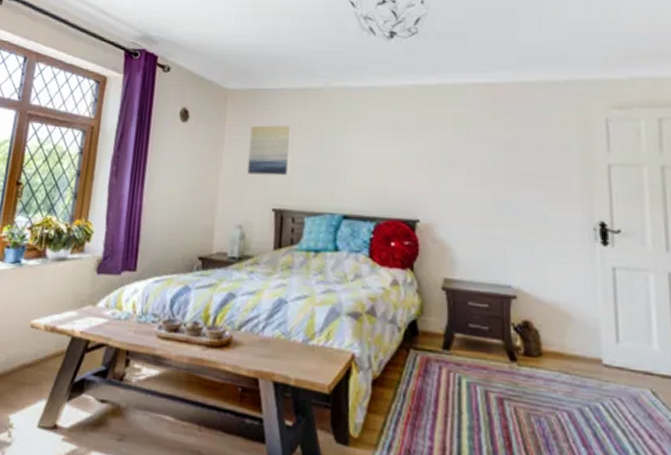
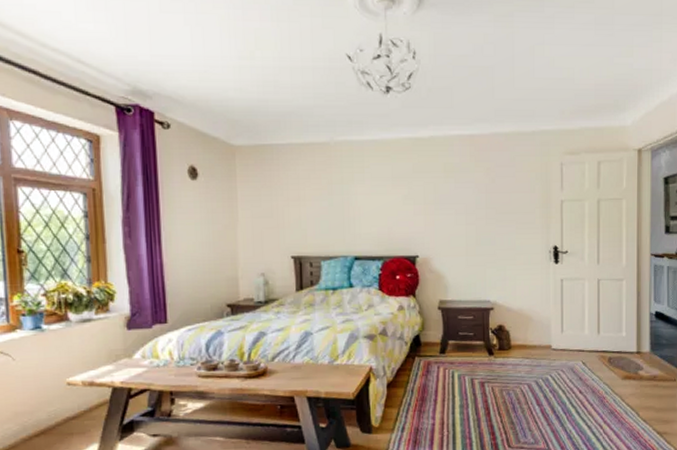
wall art: present [247,125,290,176] -> none [262,180,301,227]

